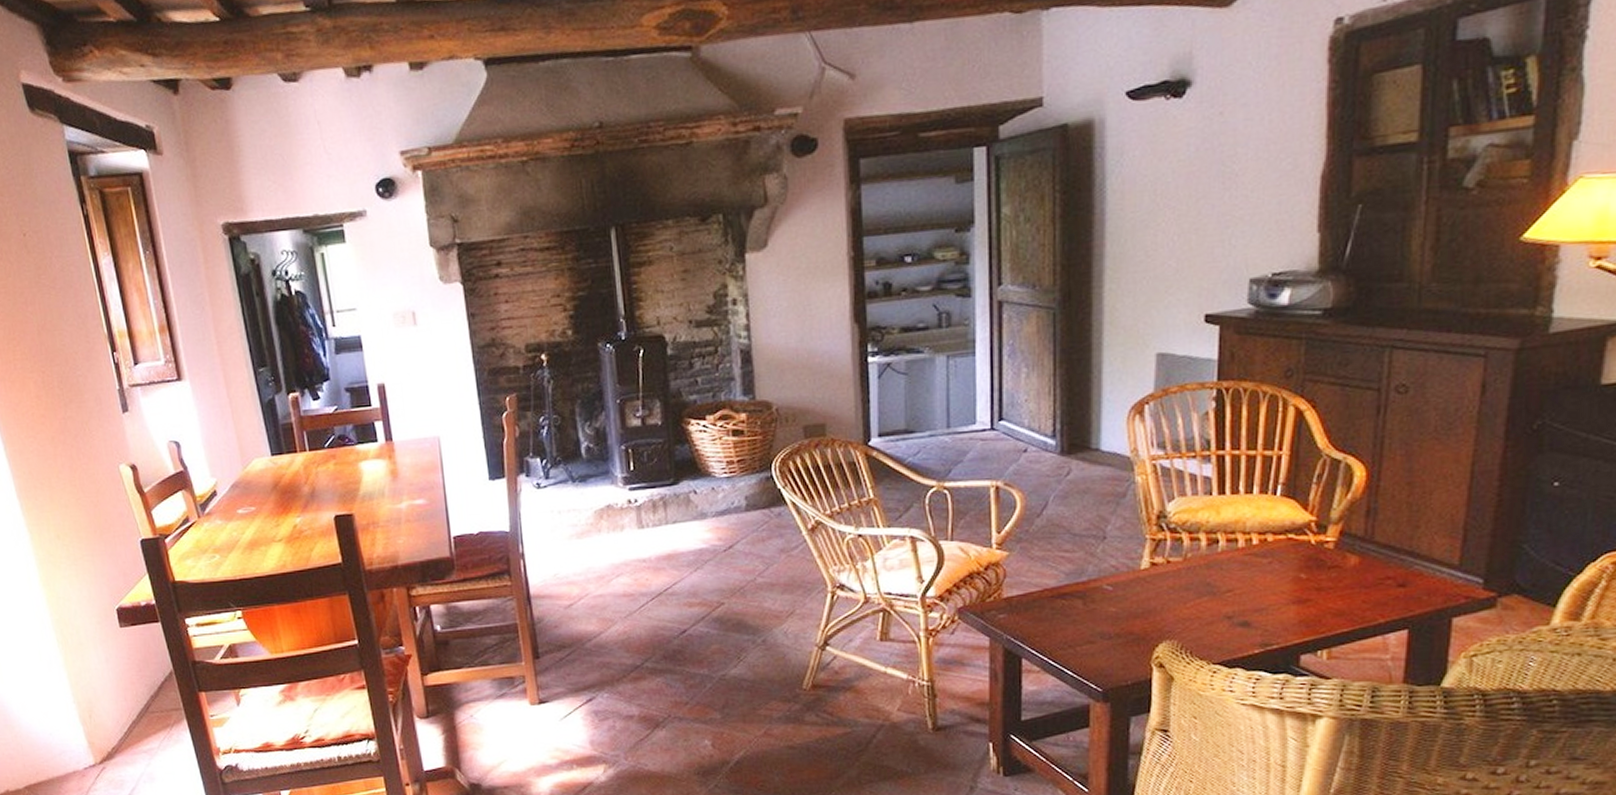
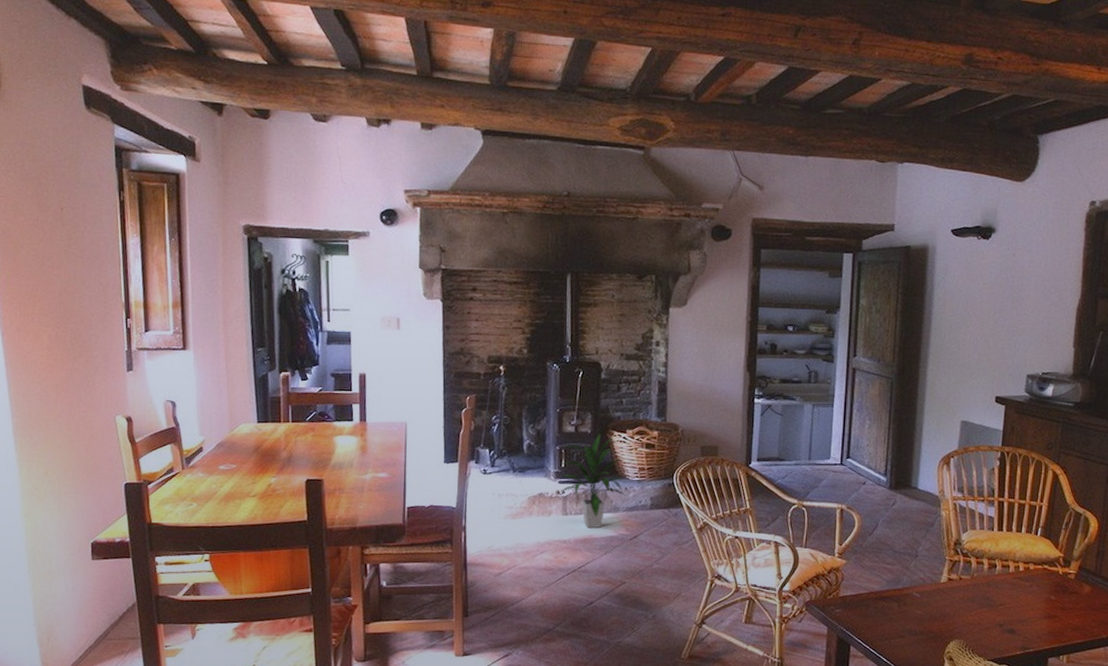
indoor plant: none [625,424,713,542] -> present [556,434,626,529]

